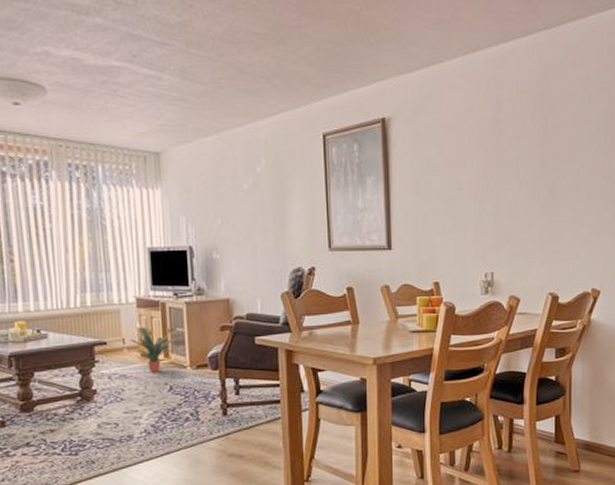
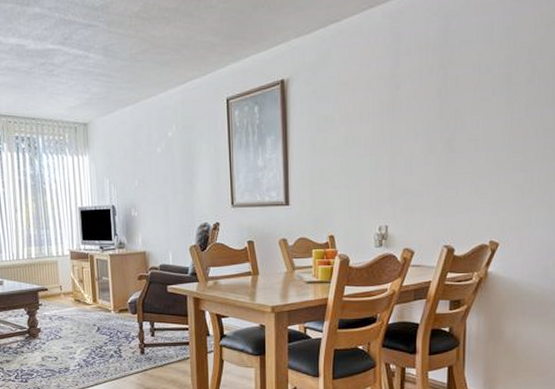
potted plant: present [130,327,177,372] -> none [66,276,103,315]

